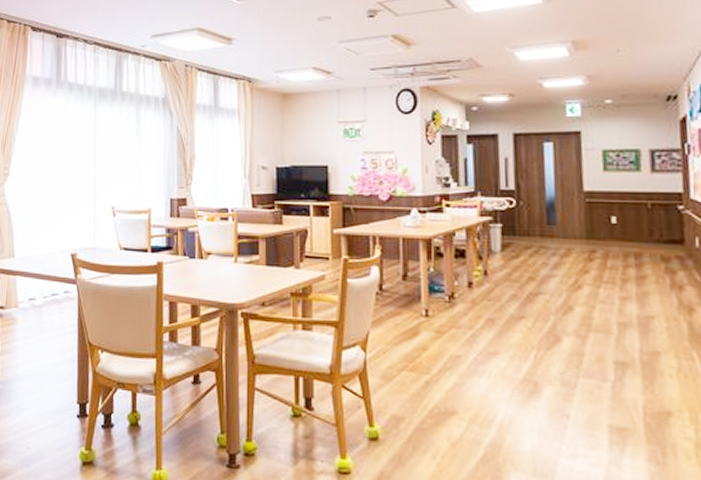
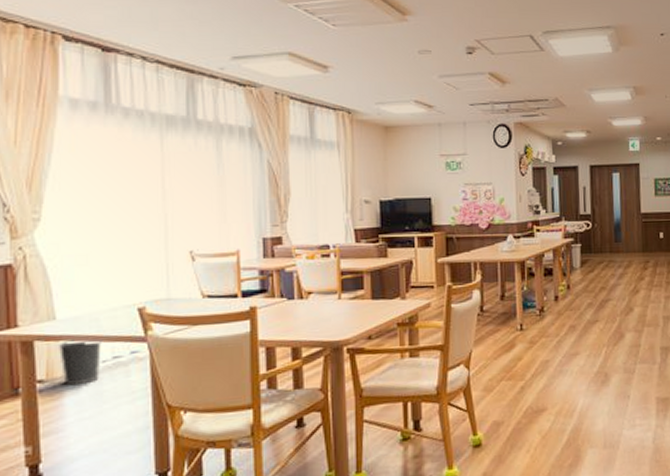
wastebasket: none [14,276,44,315] -> present [58,340,101,386]

